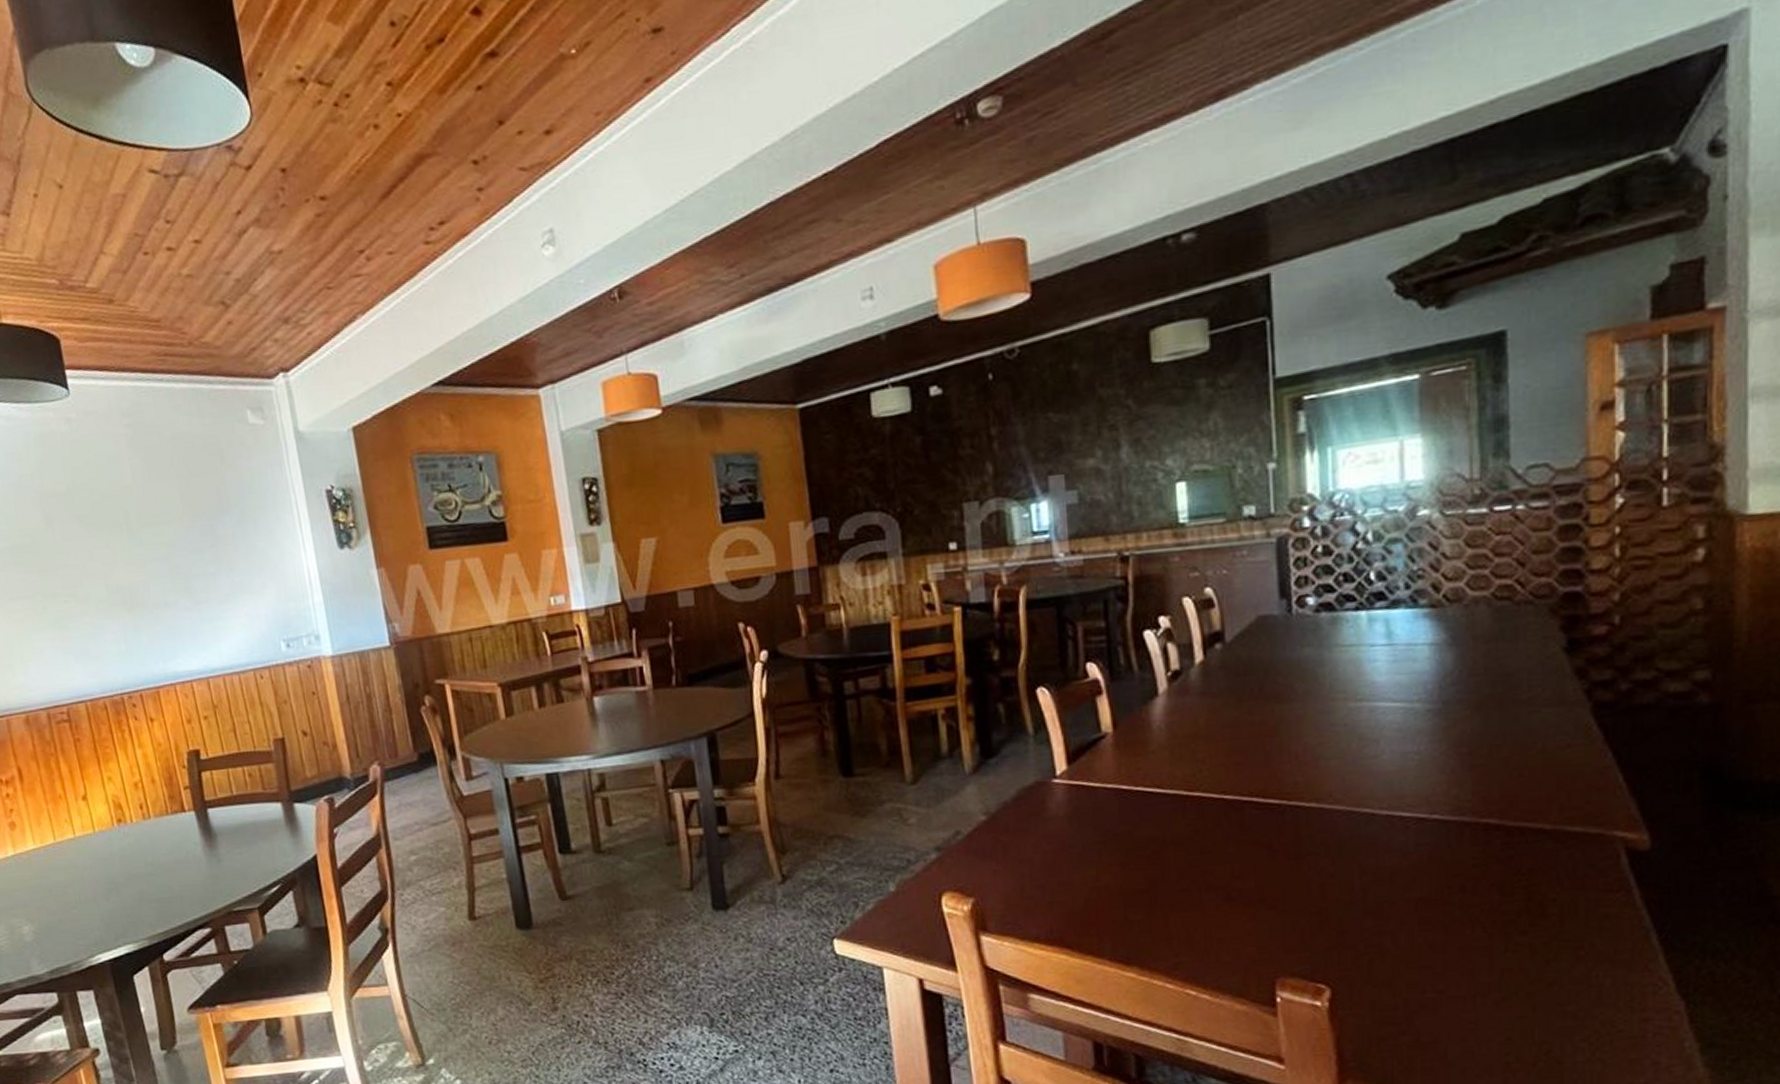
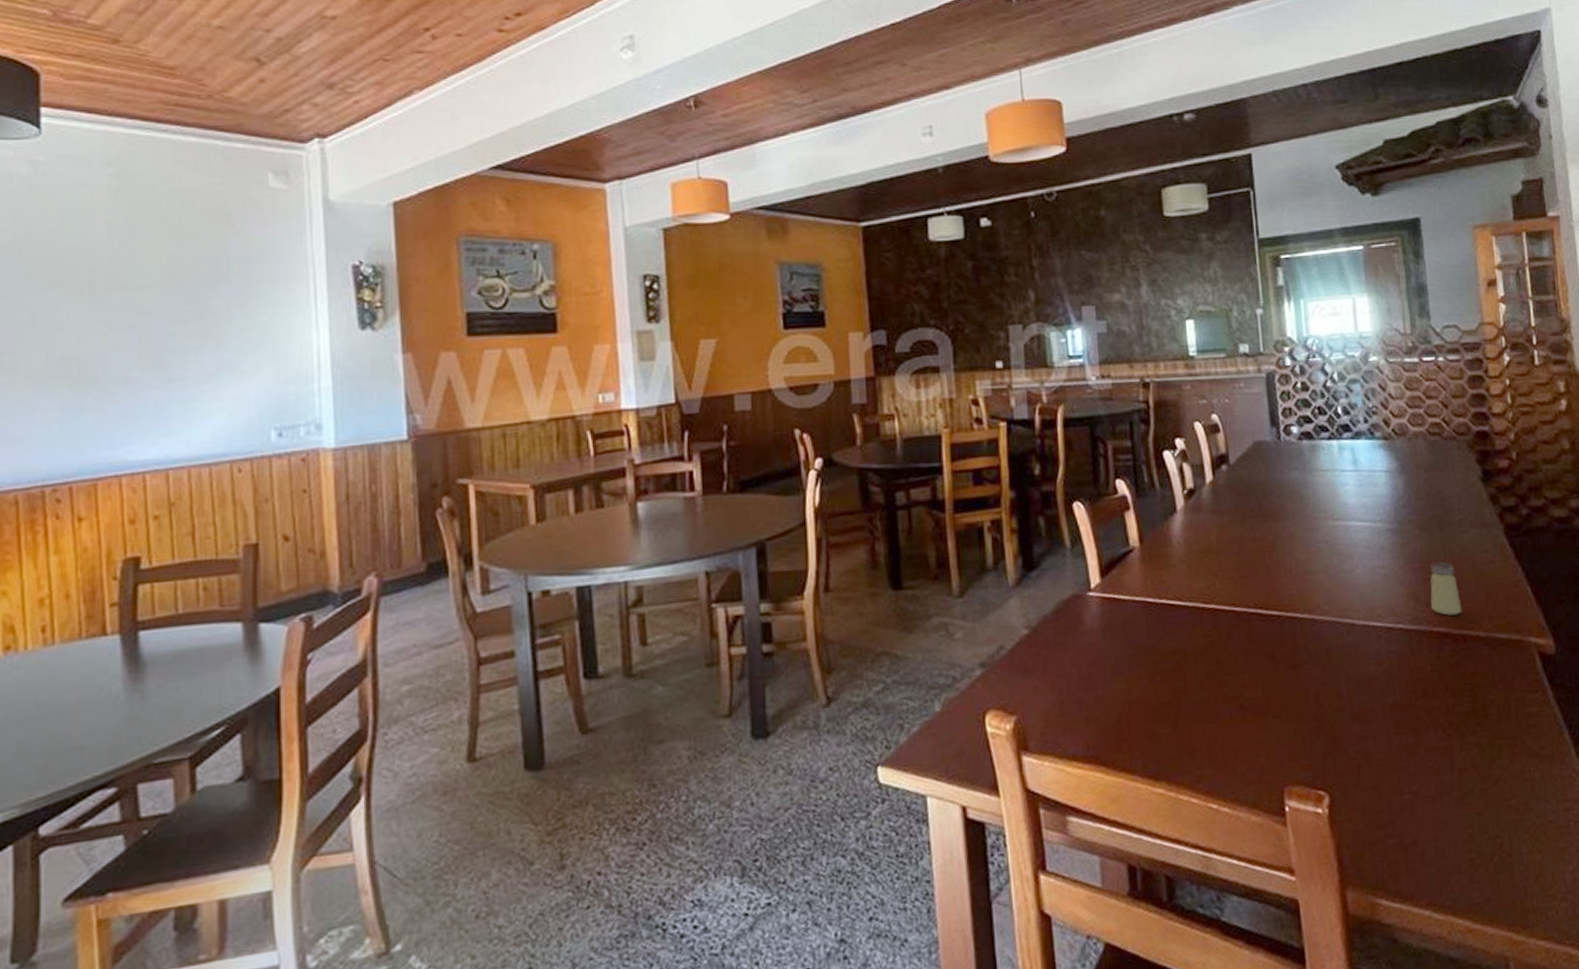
saltshaker: none [1478,745,1523,806] -> present [1430,561,1463,616]

